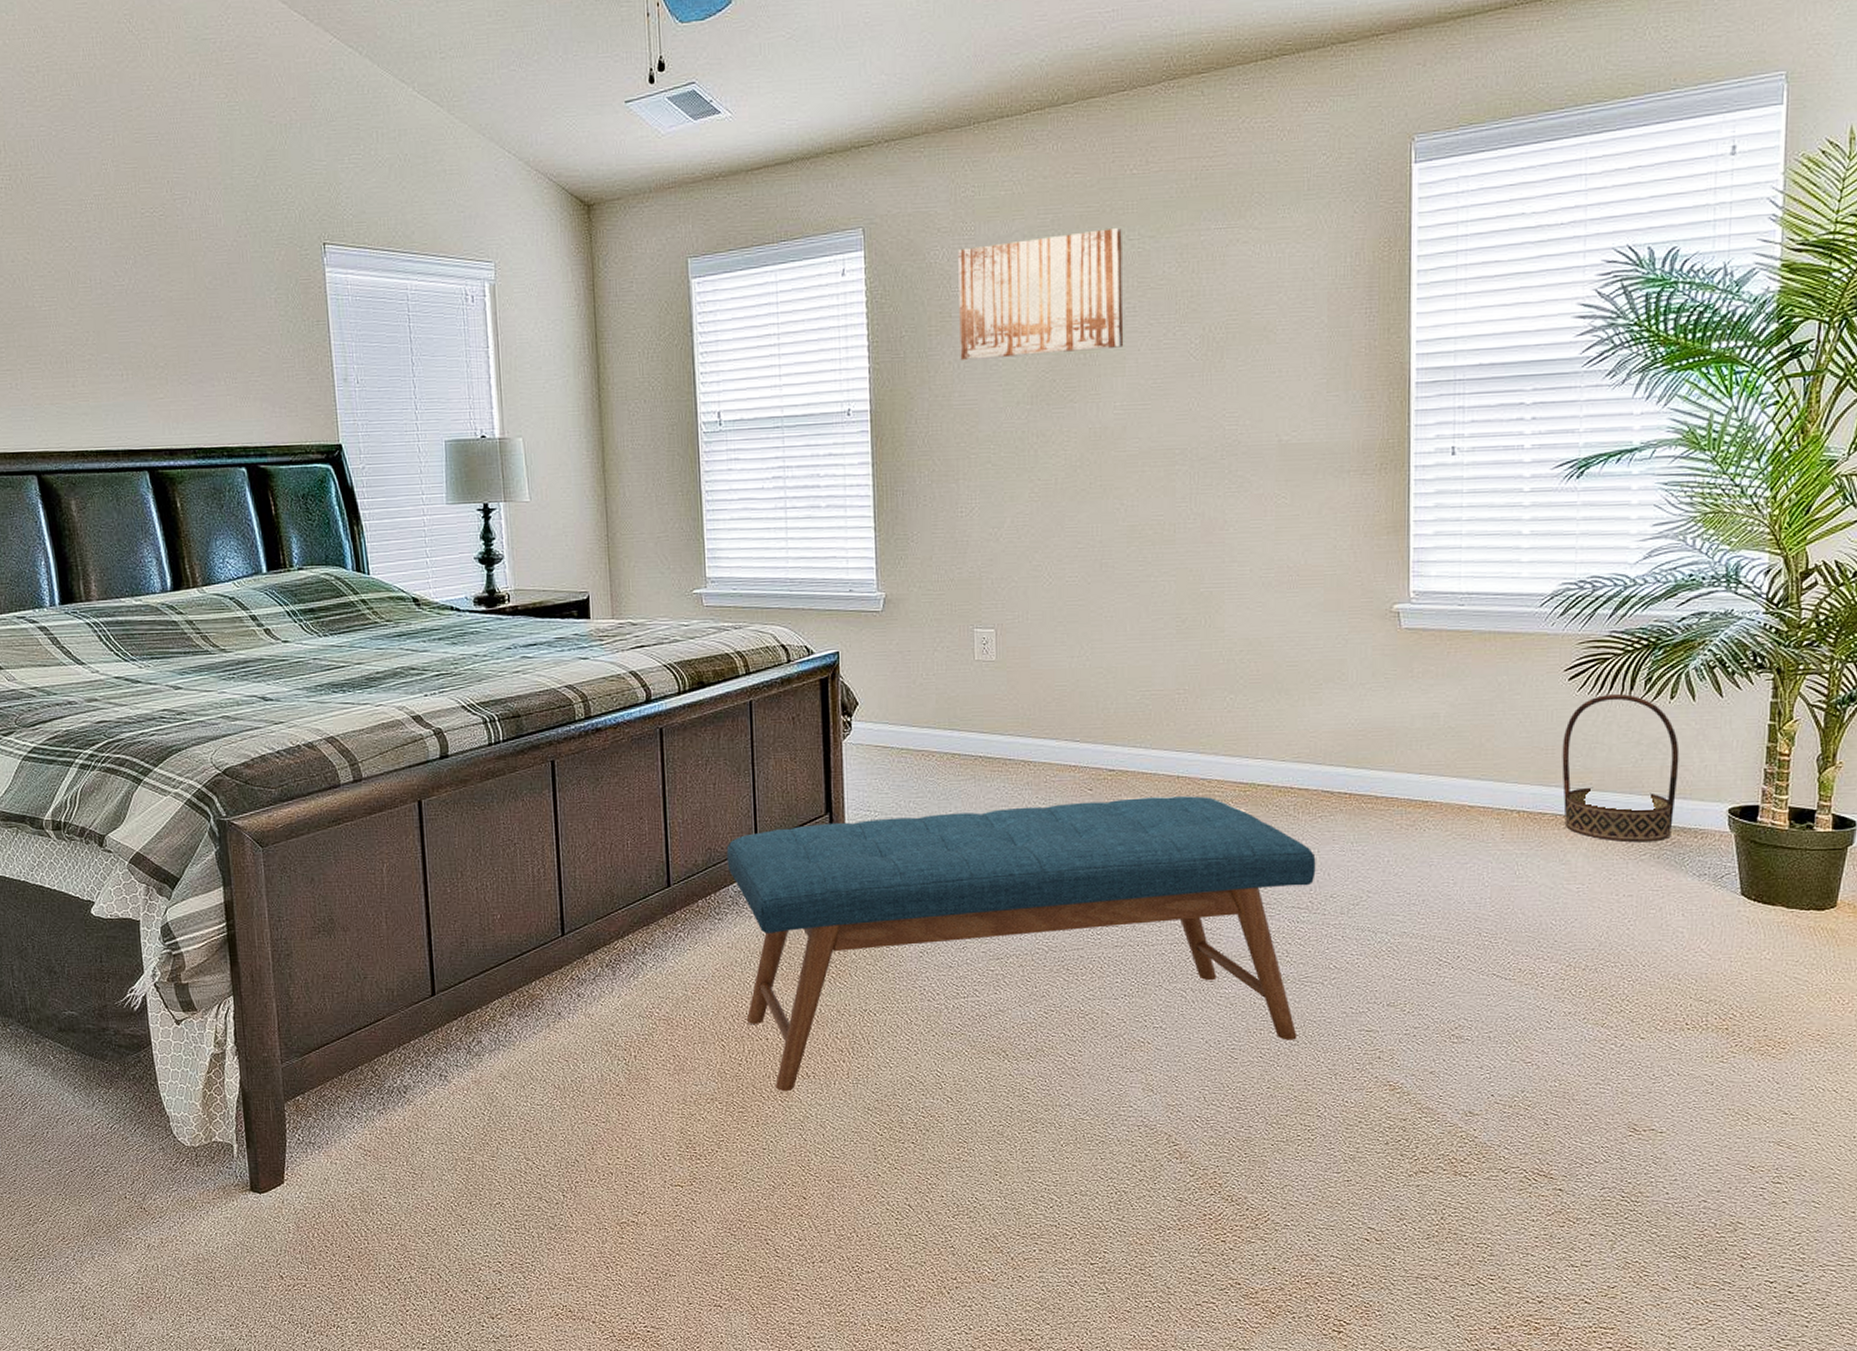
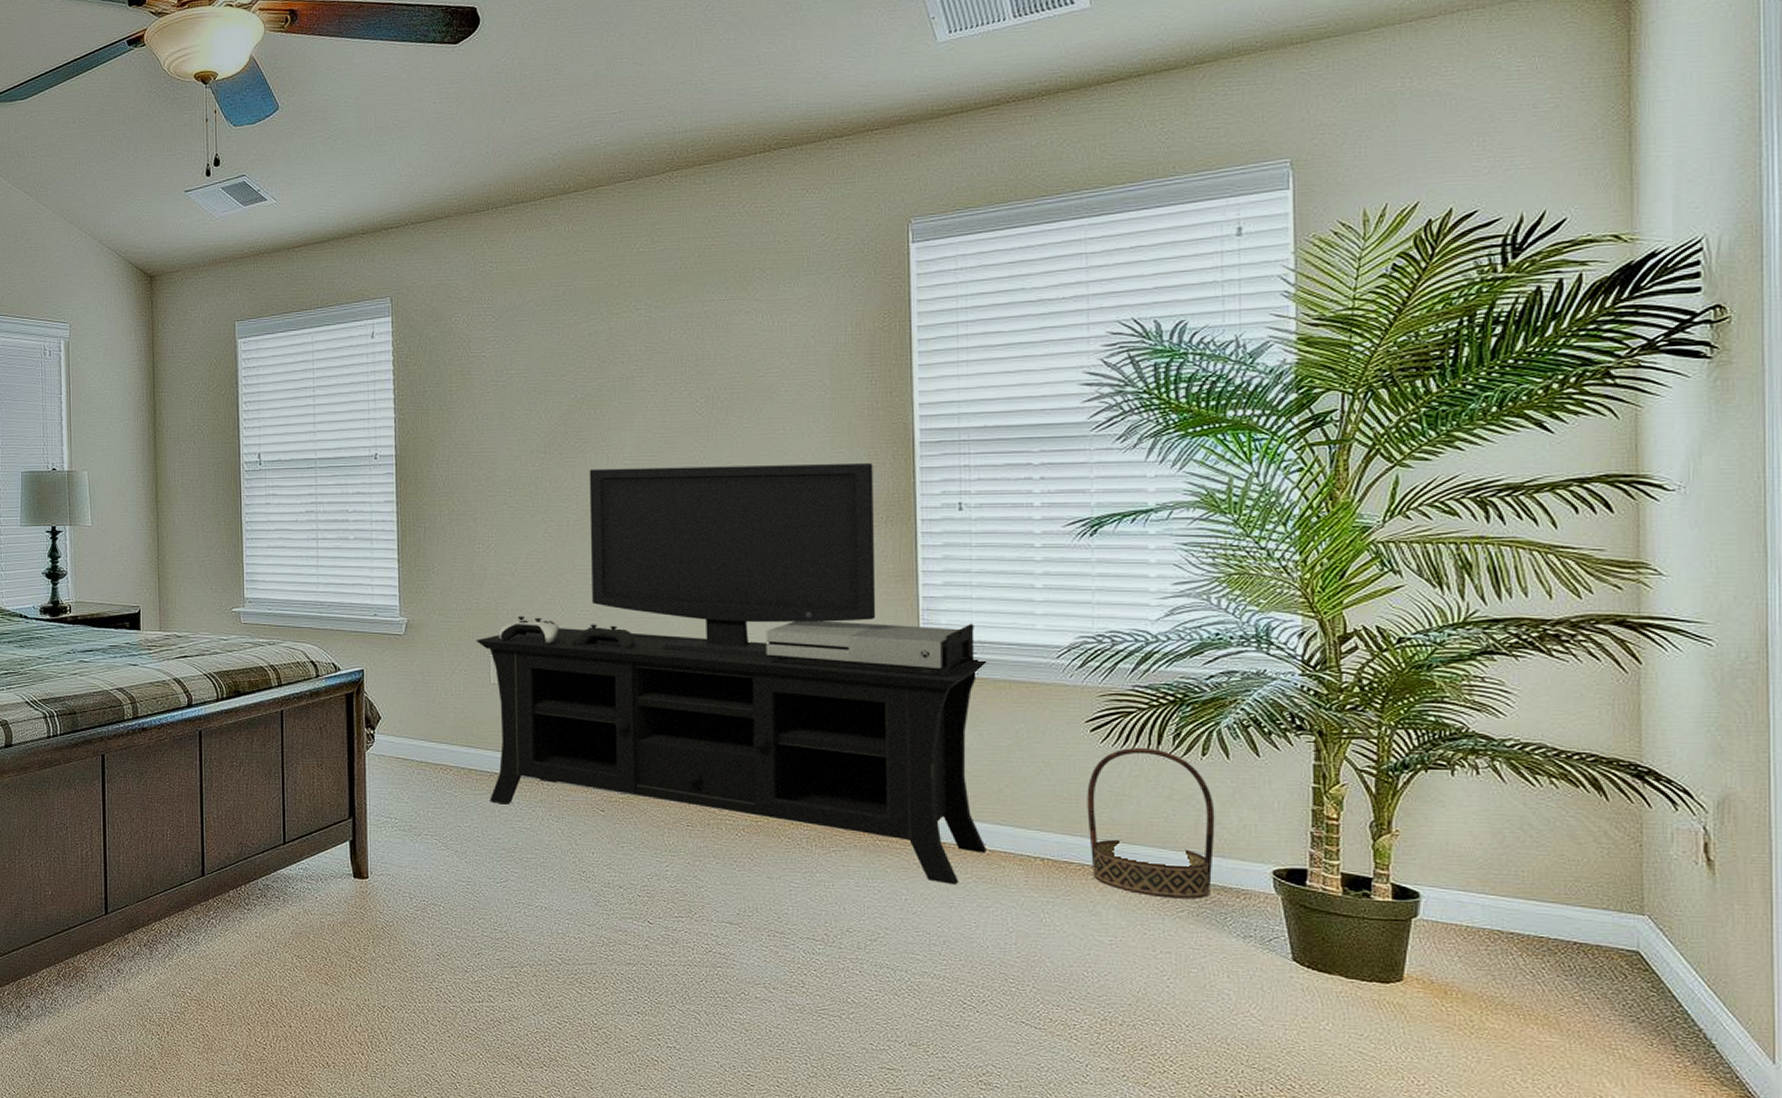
bench: present [726,796,1316,1091] -> none [256,821,831,1078]
wall art: present [958,228,1124,360] -> none [477,299,632,413]
media console: none [959,406,1476,844] -> present [476,462,989,886]

